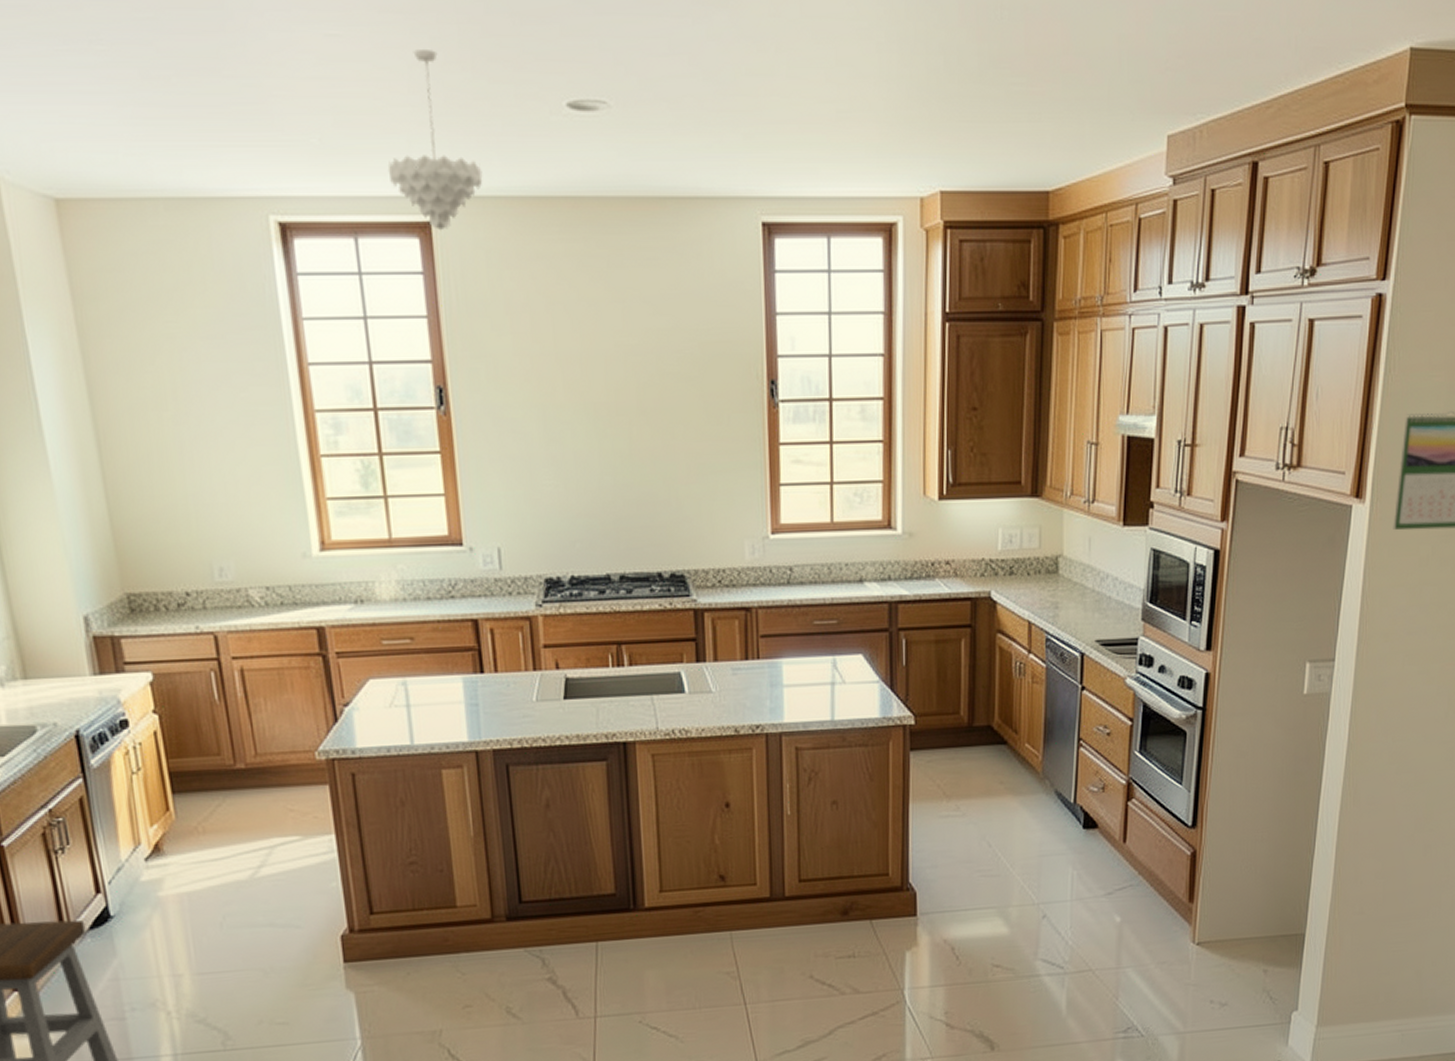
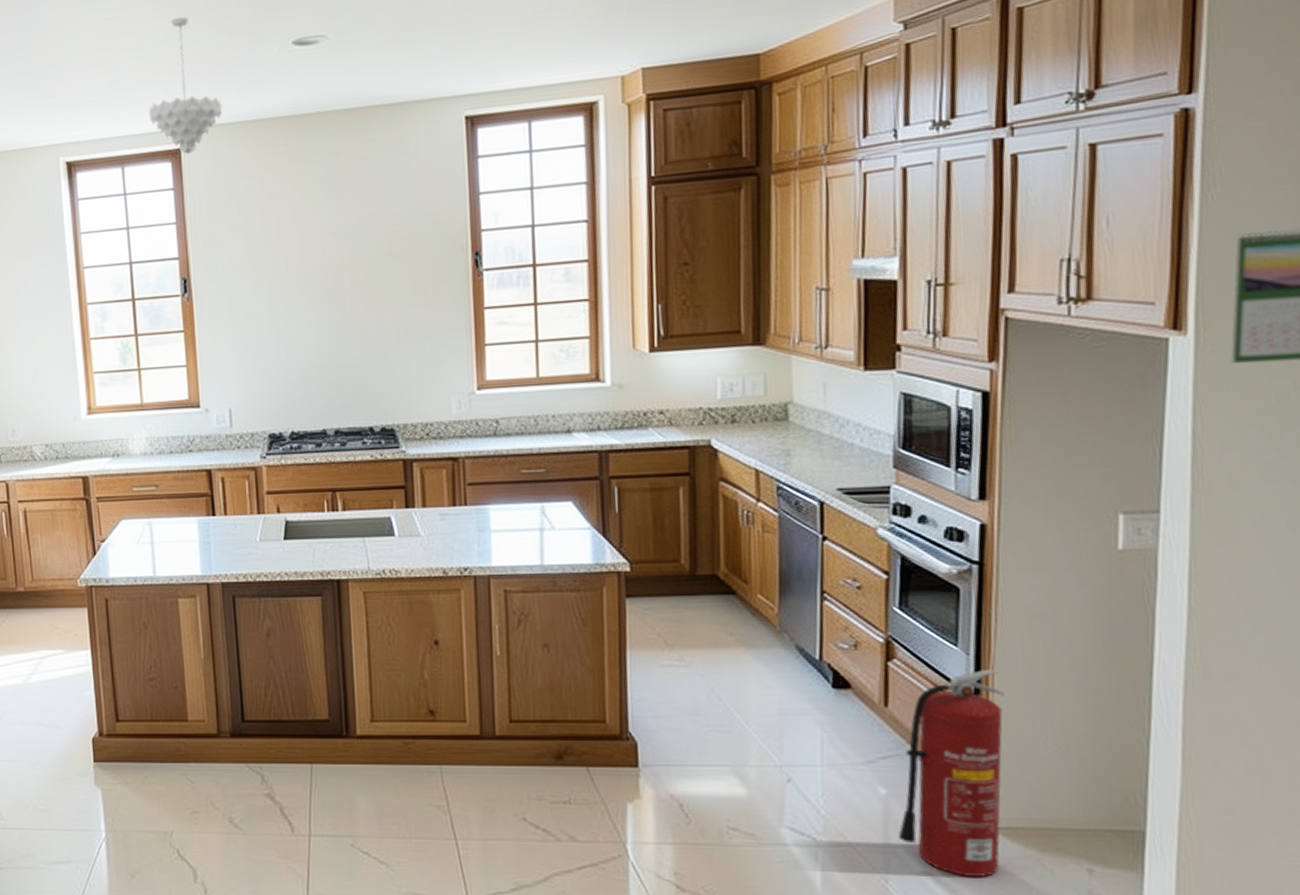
fire extinguisher: none [1128,803,1214,987] -> present [898,669,1005,877]

